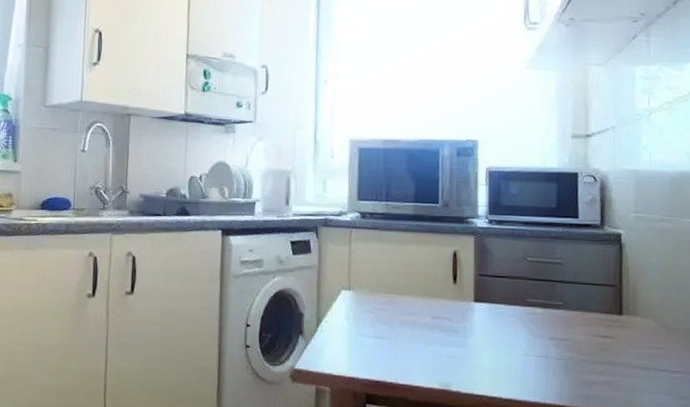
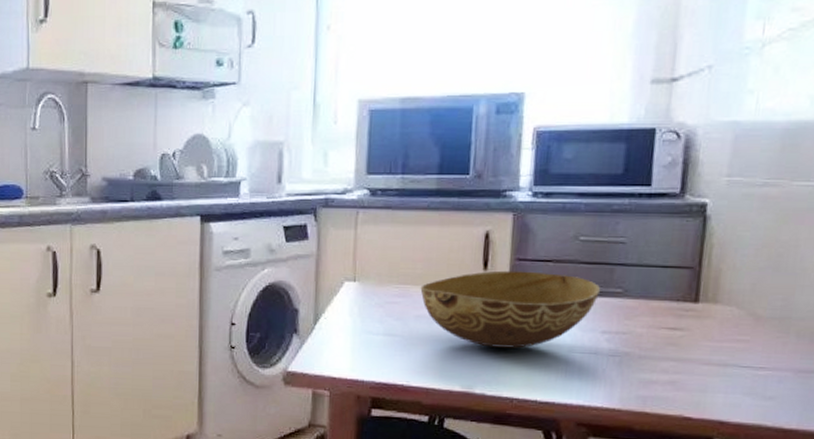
bowl: none [403,284,547,351] -> present [420,270,601,348]

